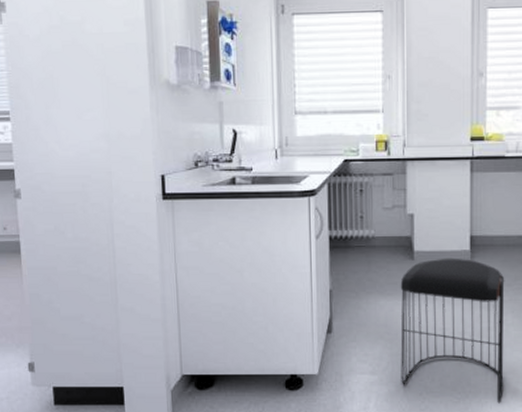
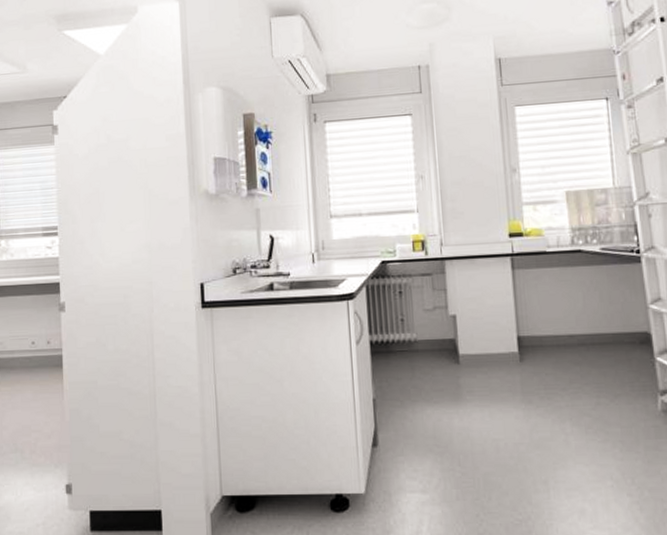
stool: present [400,258,505,404] -> none [447,360,570,526]

